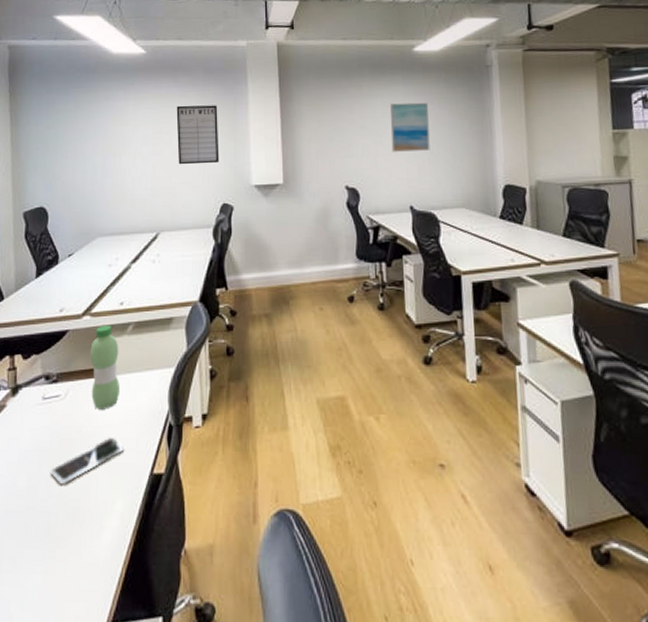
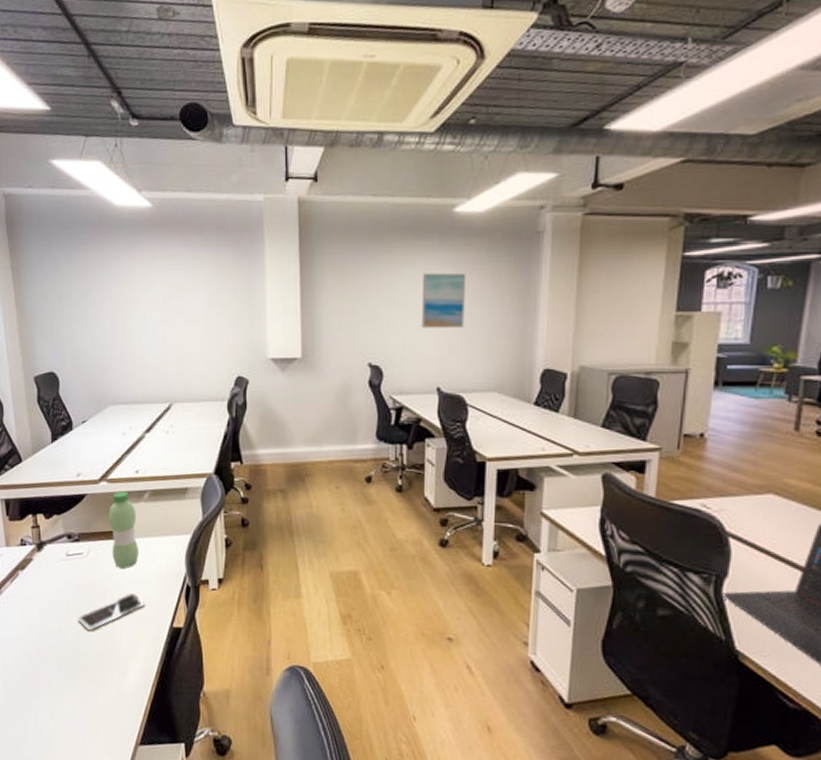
writing board: present [176,105,219,165] -> none [187,268,234,334]

